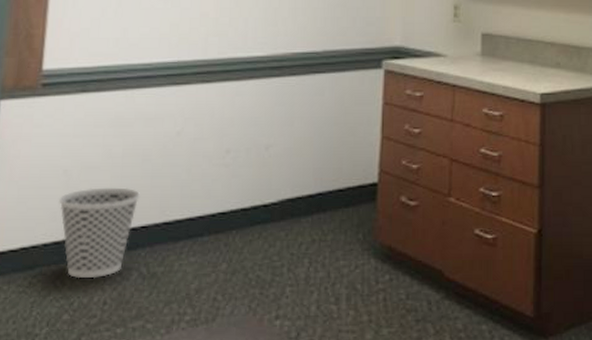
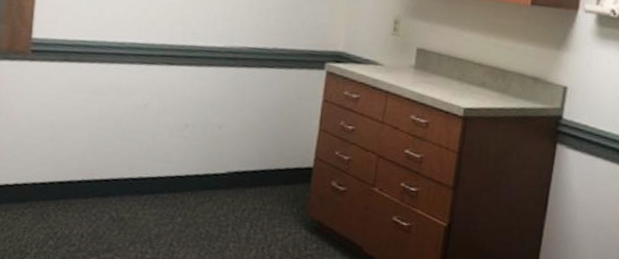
wastebasket: present [58,187,140,279] -> none [45,142,112,216]

